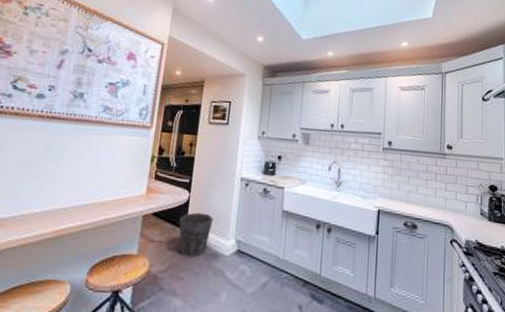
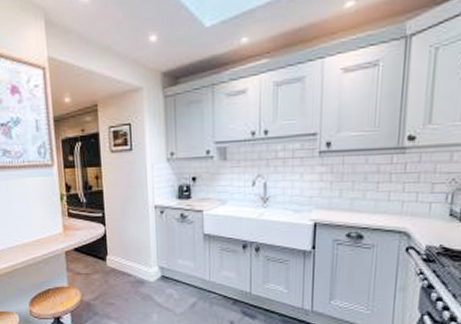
waste bin: present [178,212,214,257] -> none [99,244,133,285]

